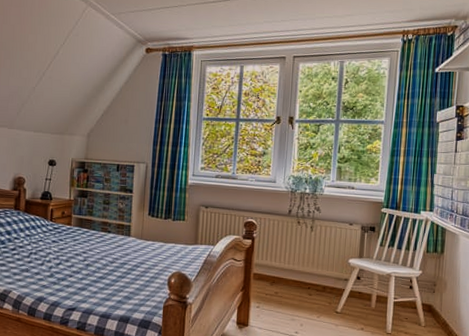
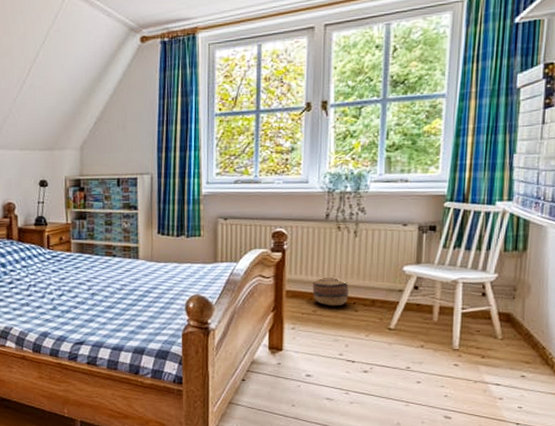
basket: none [275,262,305,290] -> present [312,275,349,307]

